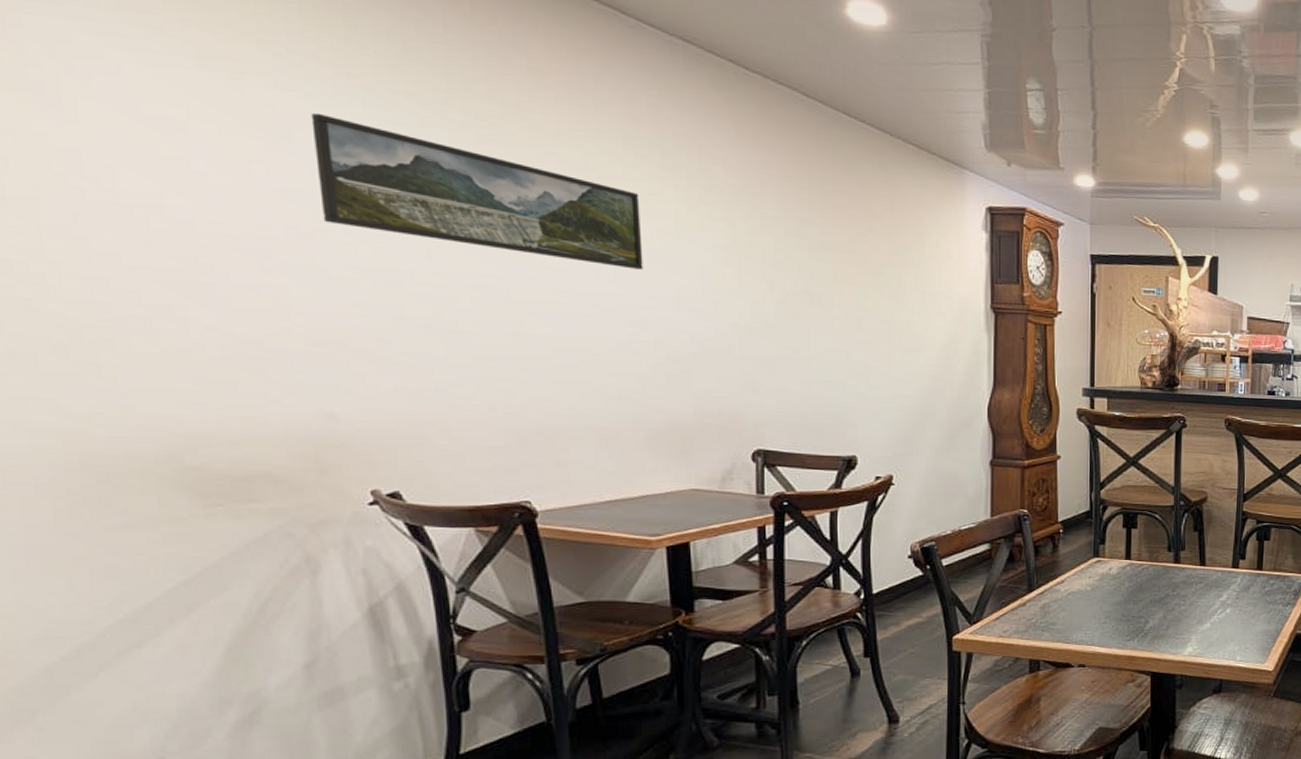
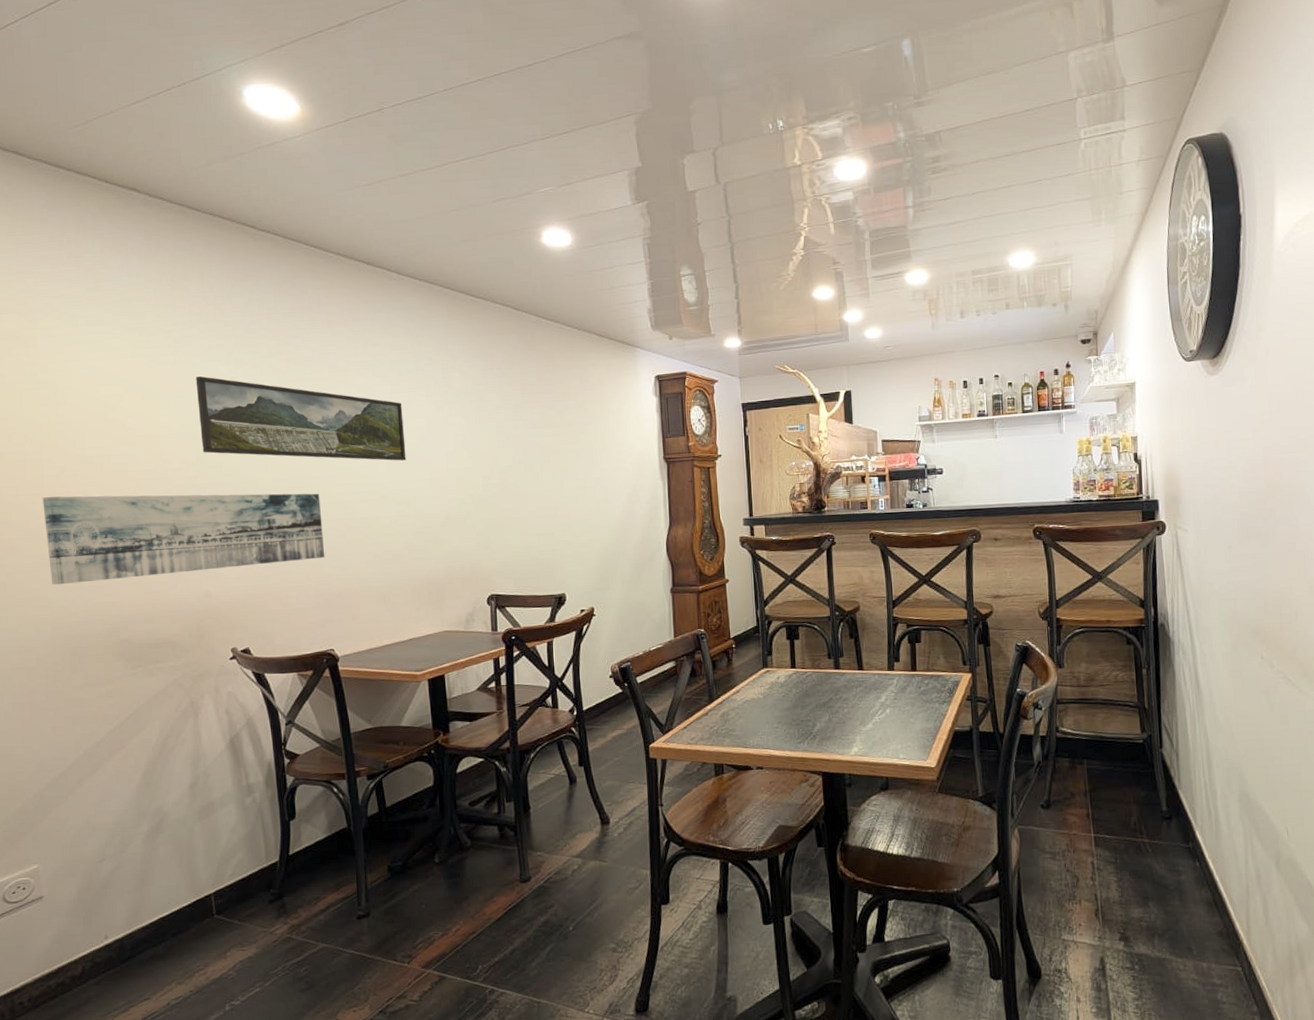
wall art: none [40,254,519,384] -> present [42,493,325,585]

